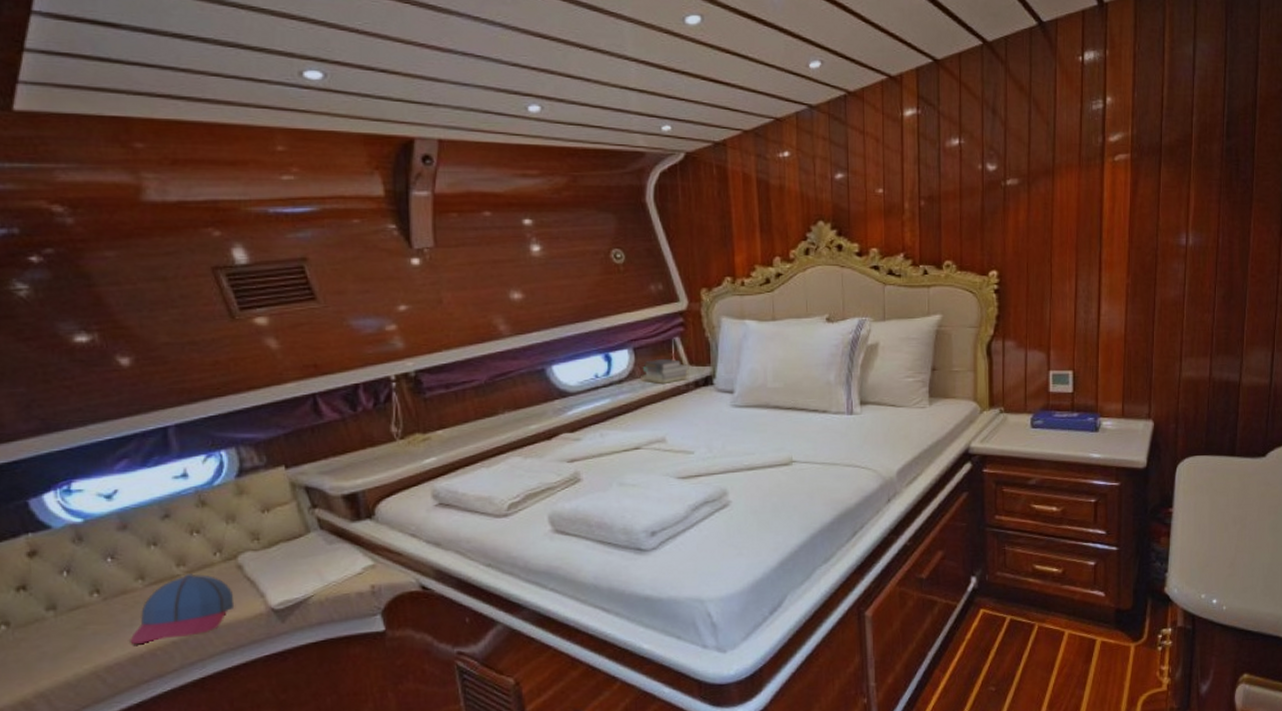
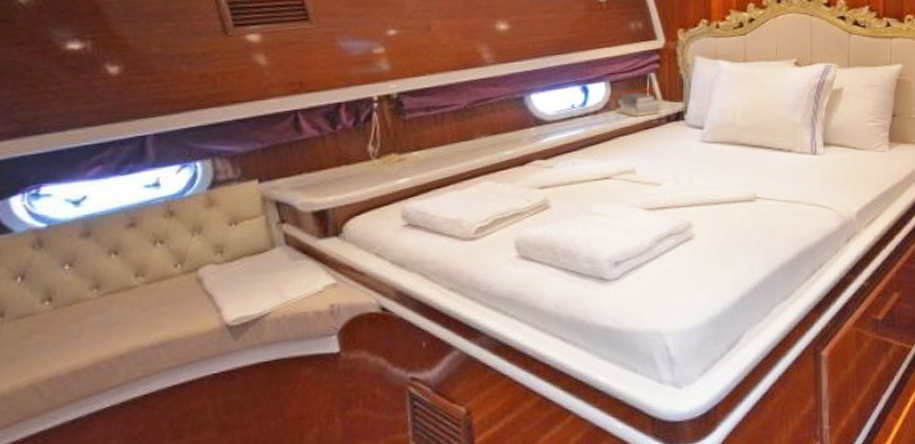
baseball cap: present [130,574,235,644] -> none [75,285,189,356]

